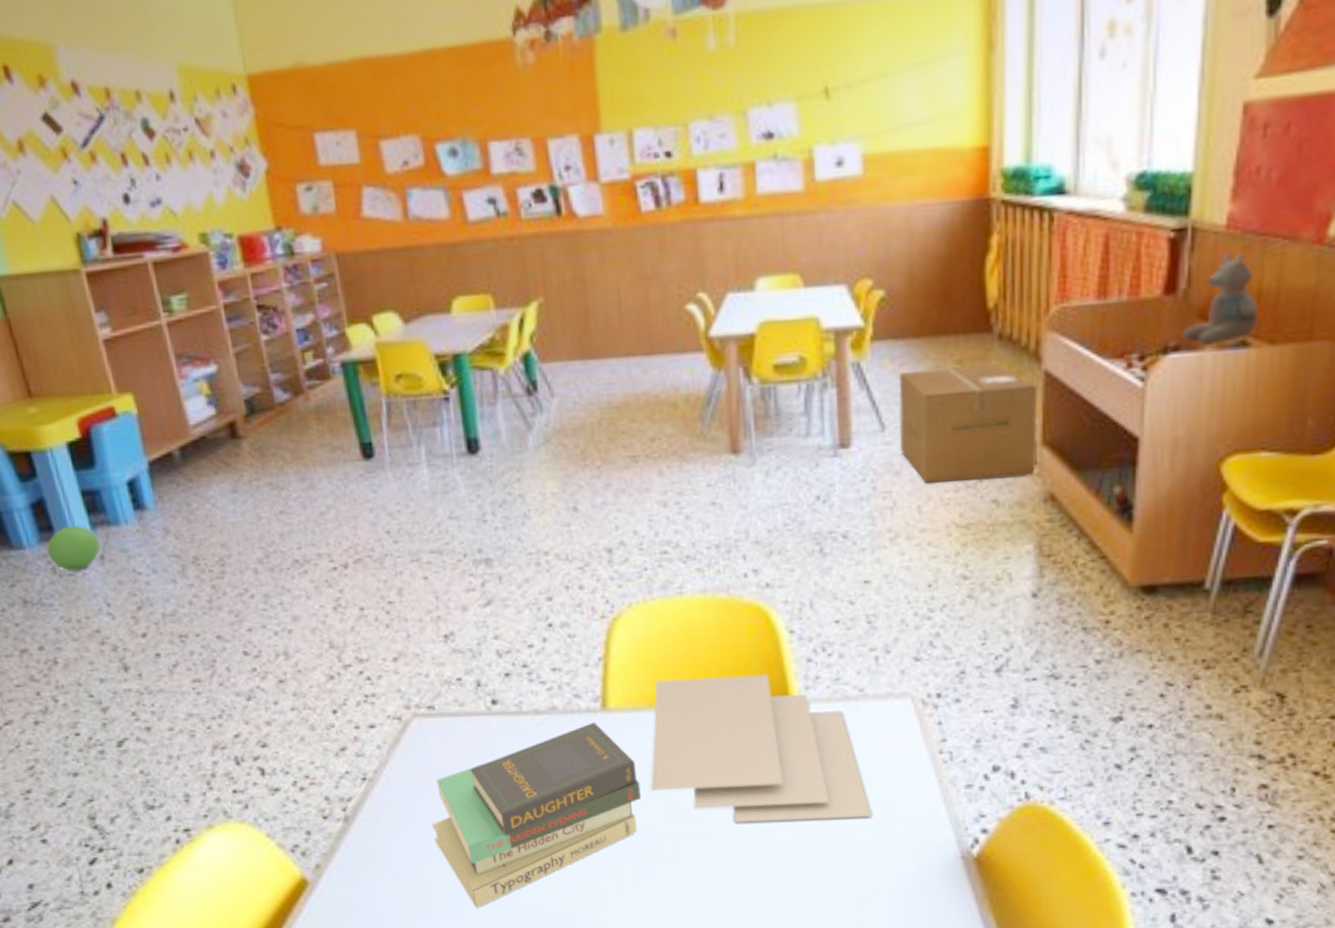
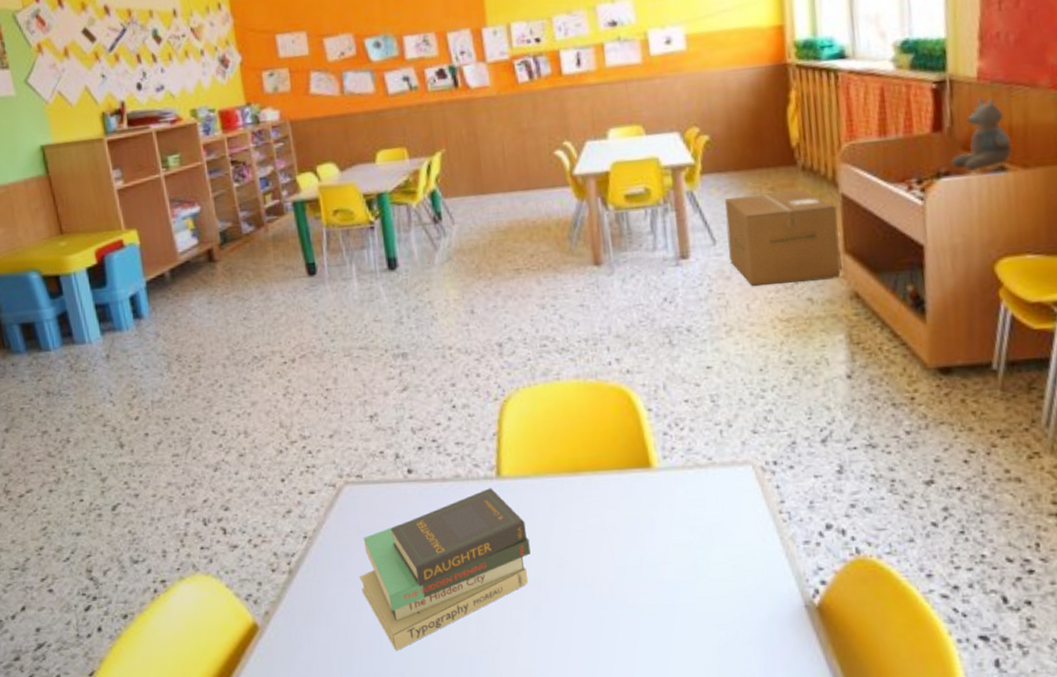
ball: present [47,525,100,572] -> none [67,331,107,368]
papers: present [651,675,873,823] -> none [539,446,727,575]

